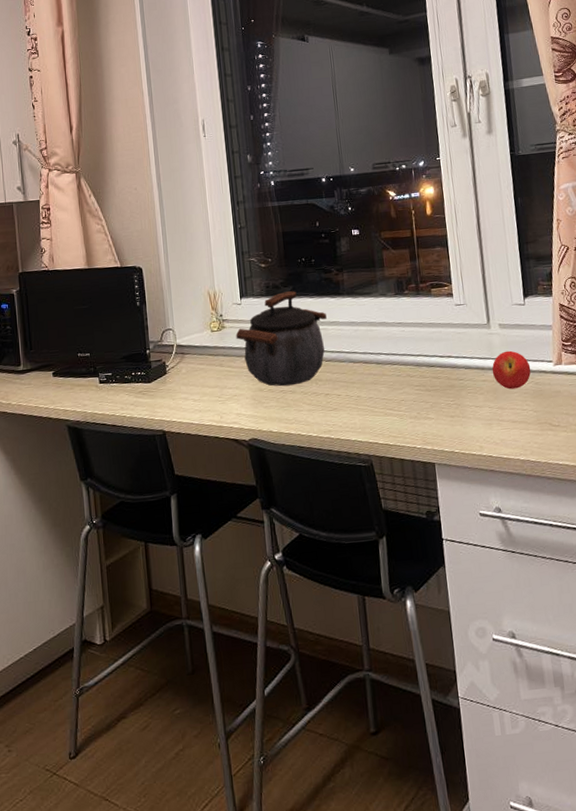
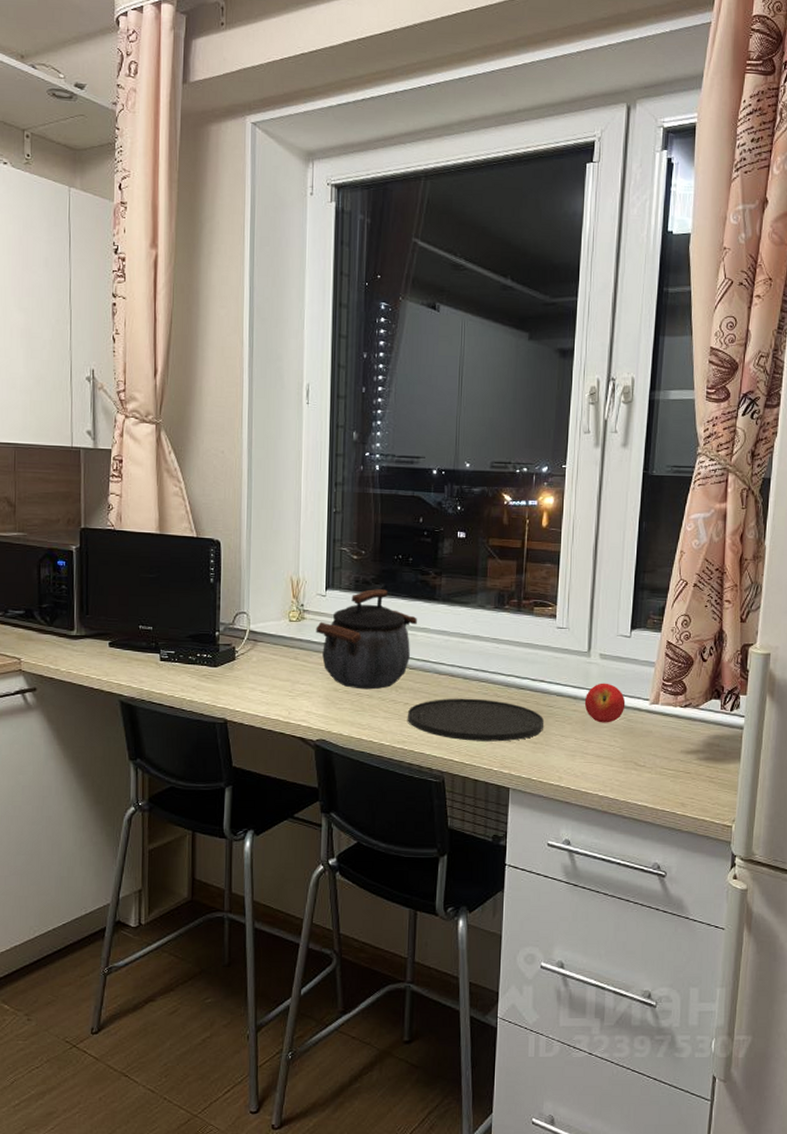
plate: none [330,380,458,423] -> present [408,698,543,742]

